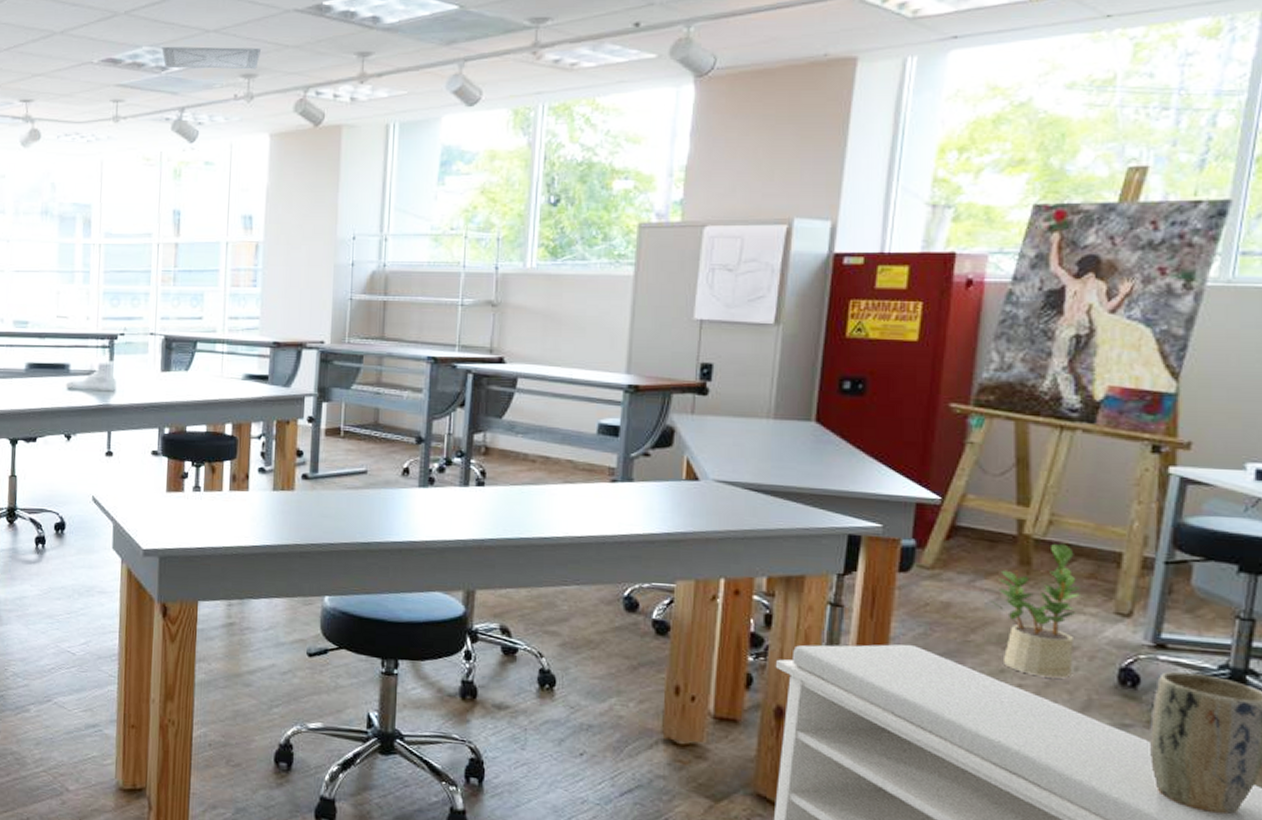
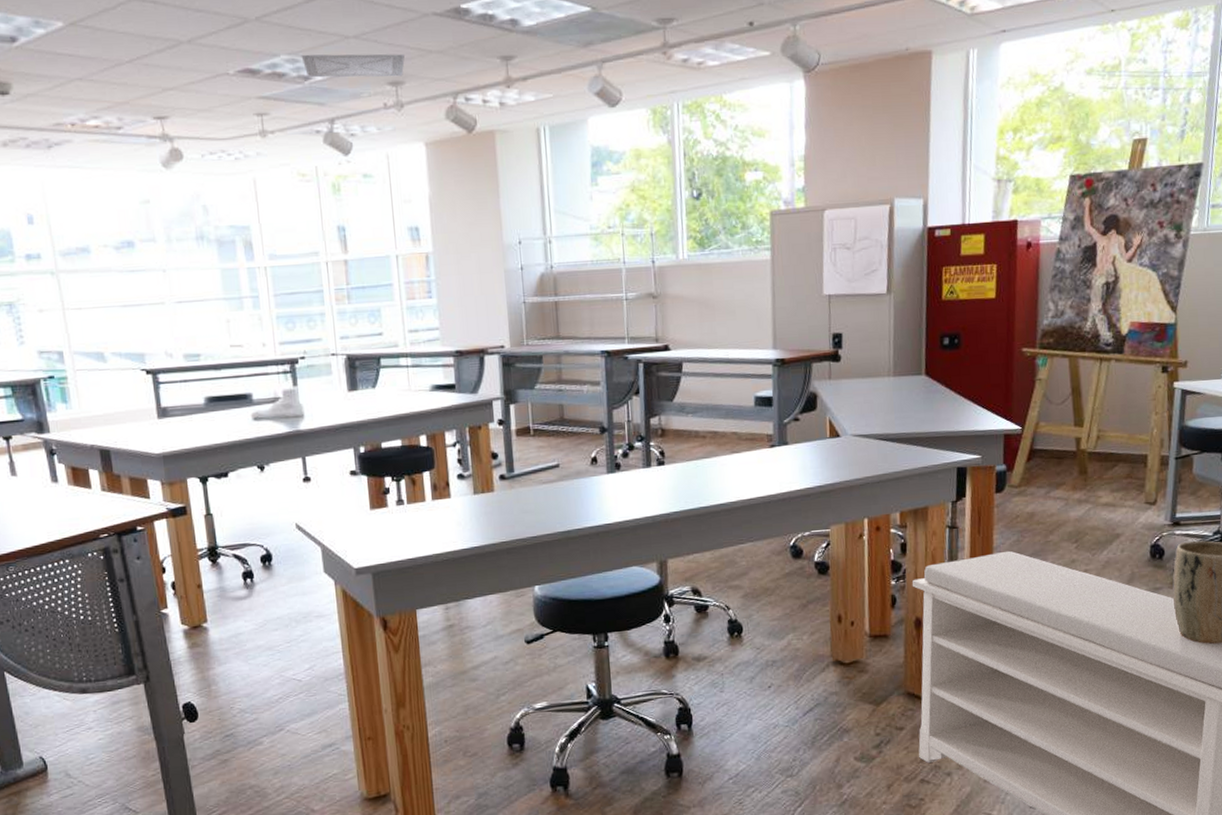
potted plant: present [990,543,1080,679] -> none [1061,453,1121,561]

